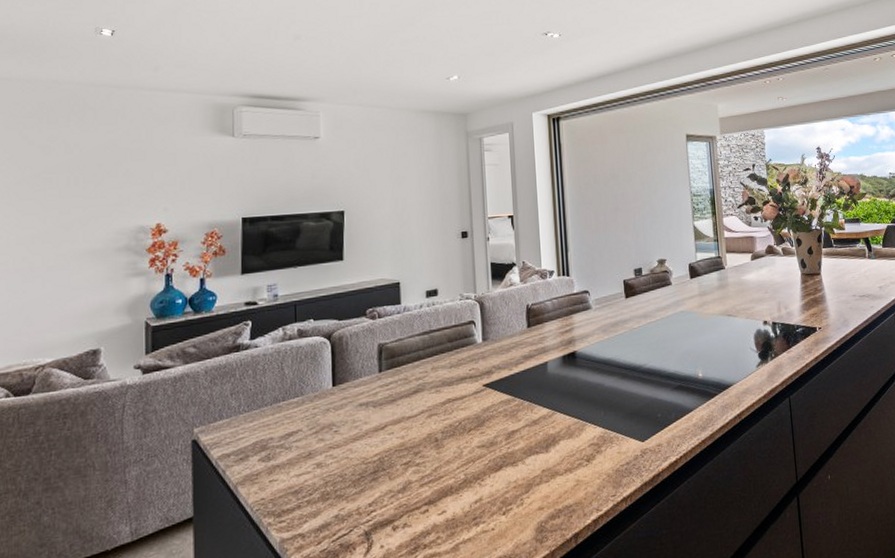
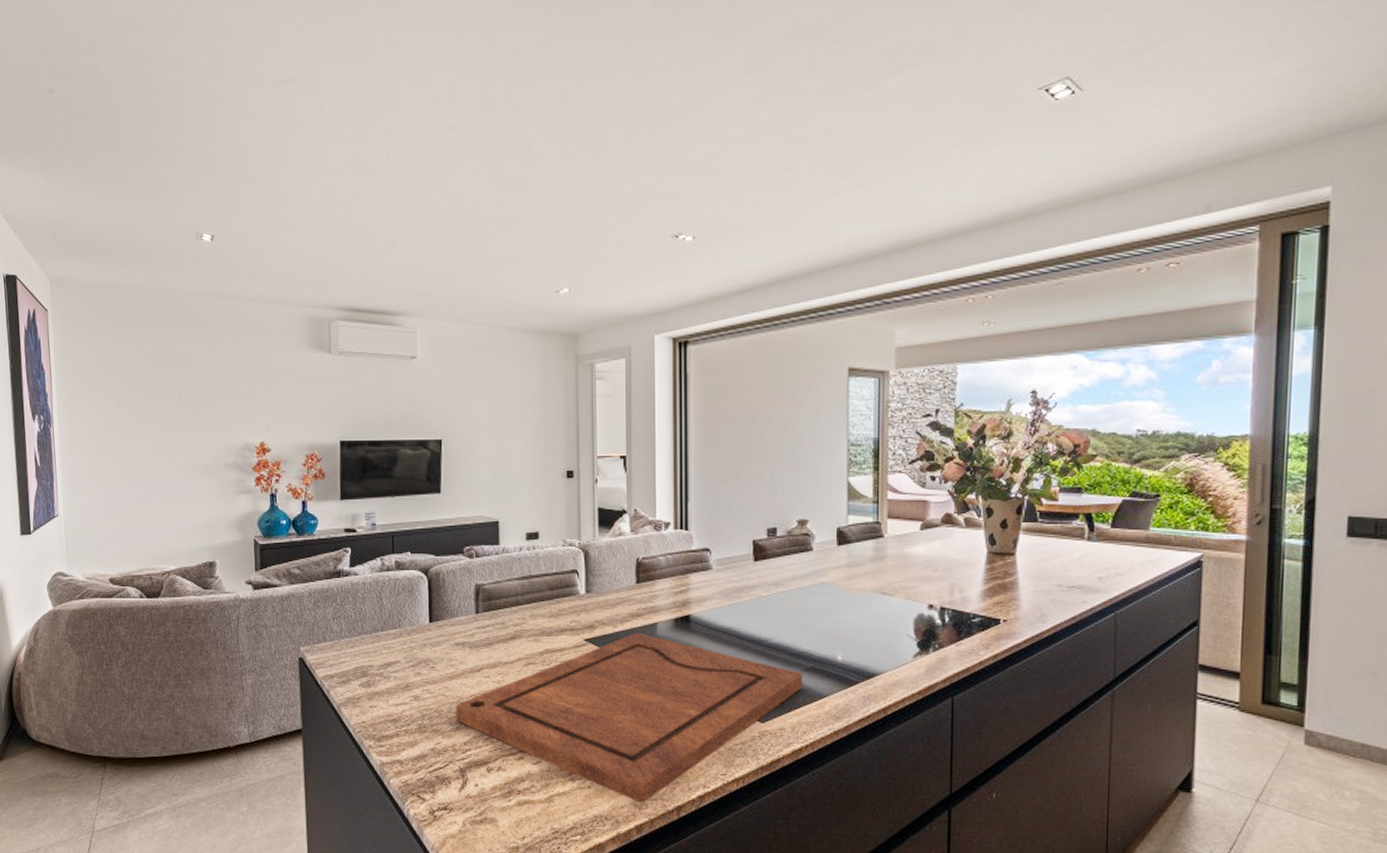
cutting board: none [360,372,674,537] -> present [456,632,804,803]

